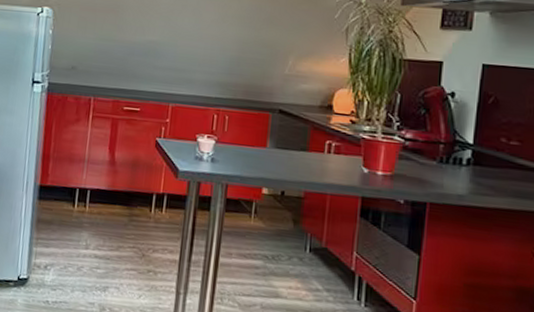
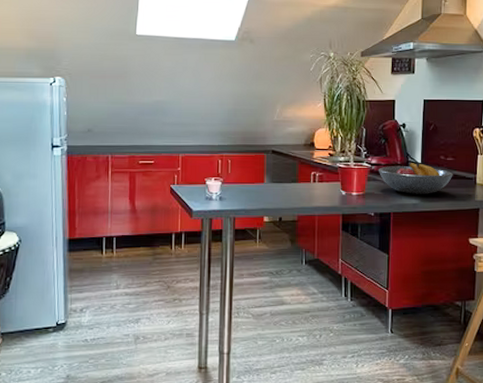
fruit bowl: none [413,141,517,185] -> present [378,162,453,194]

